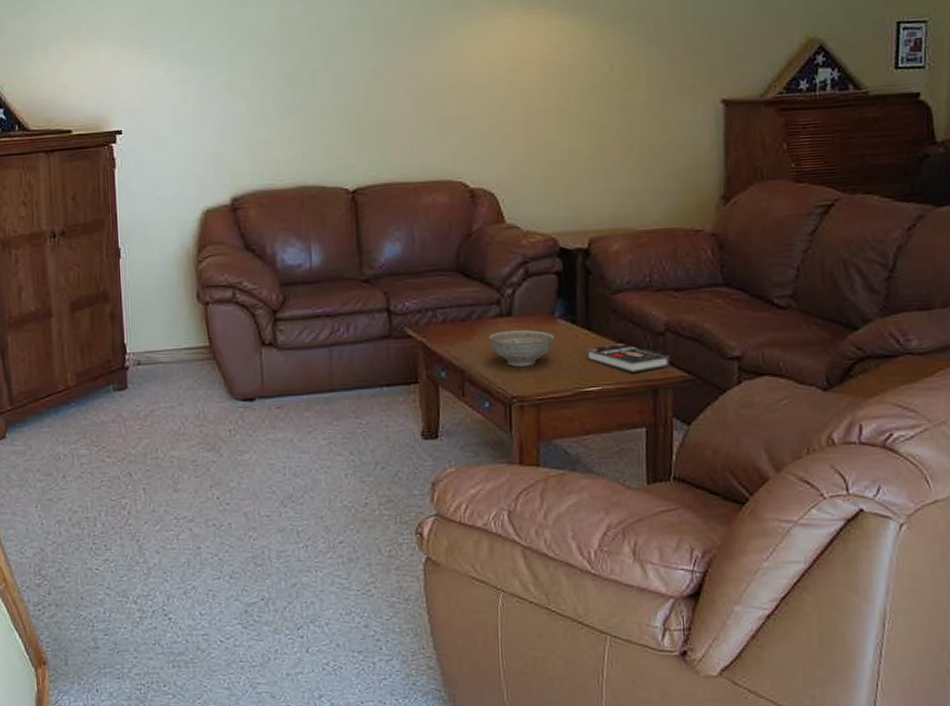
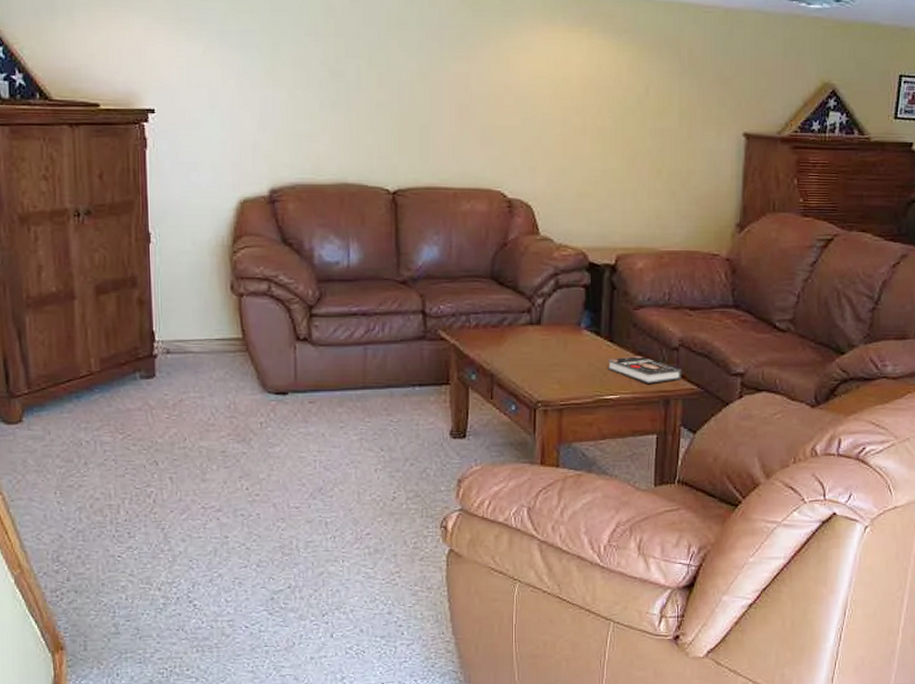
decorative bowl: present [489,330,554,367] -> none [518,339,579,374]

